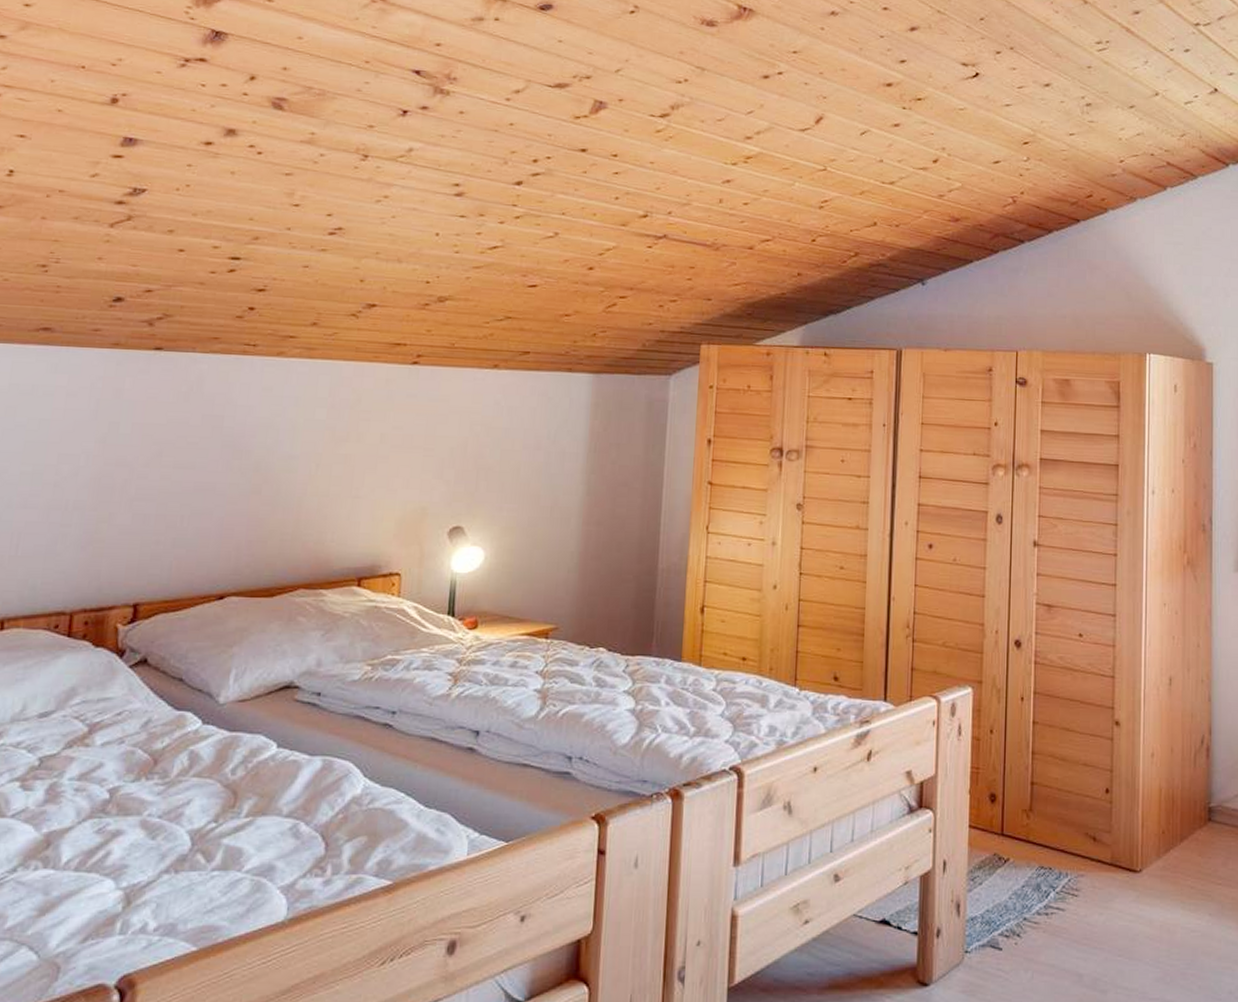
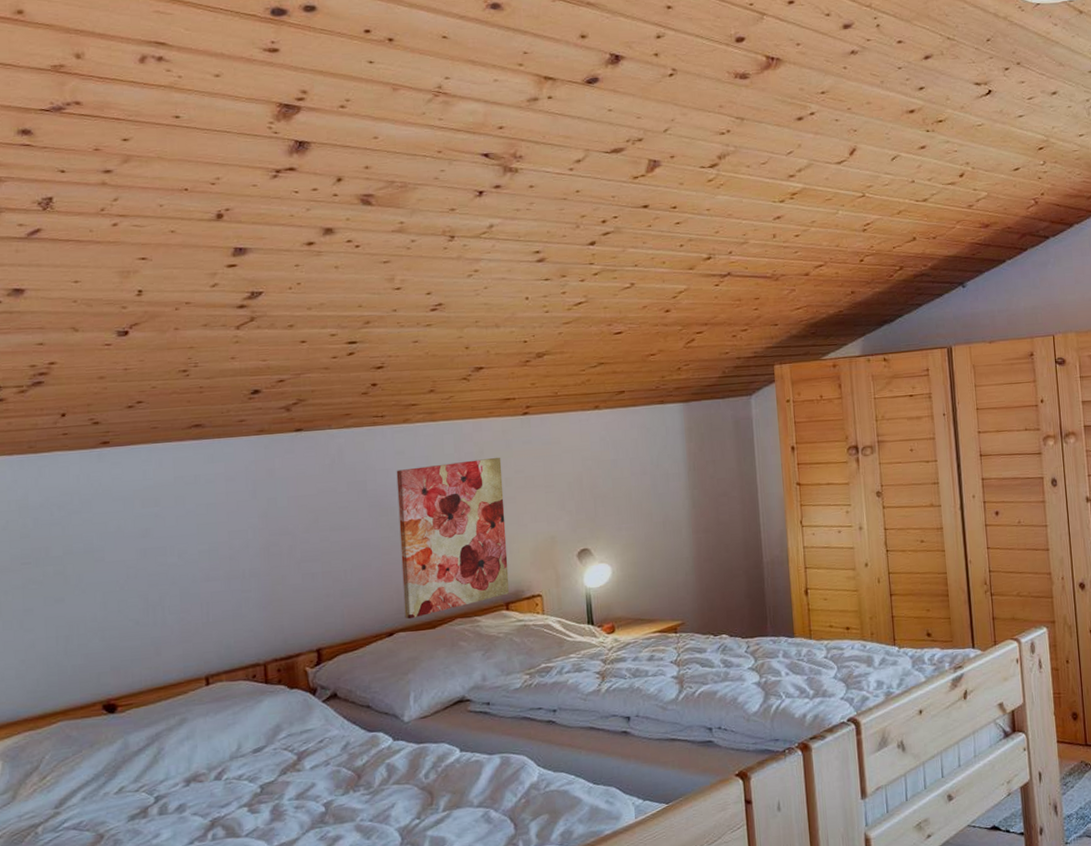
wall art: none [240,408,380,583] -> present [396,457,510,620]

